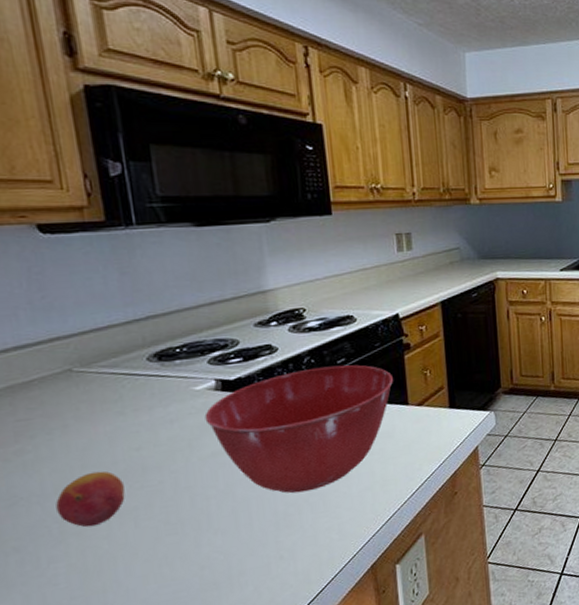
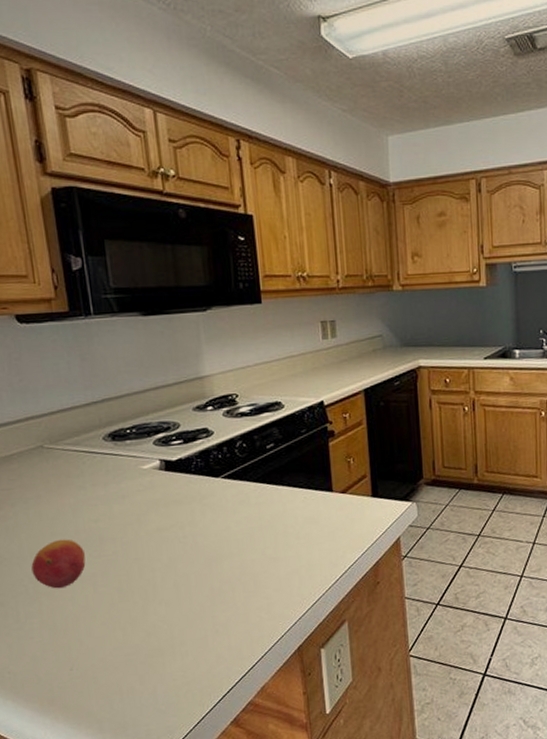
mixing bowl: present [204,365,393,494] -> none [151,450,318,572]

